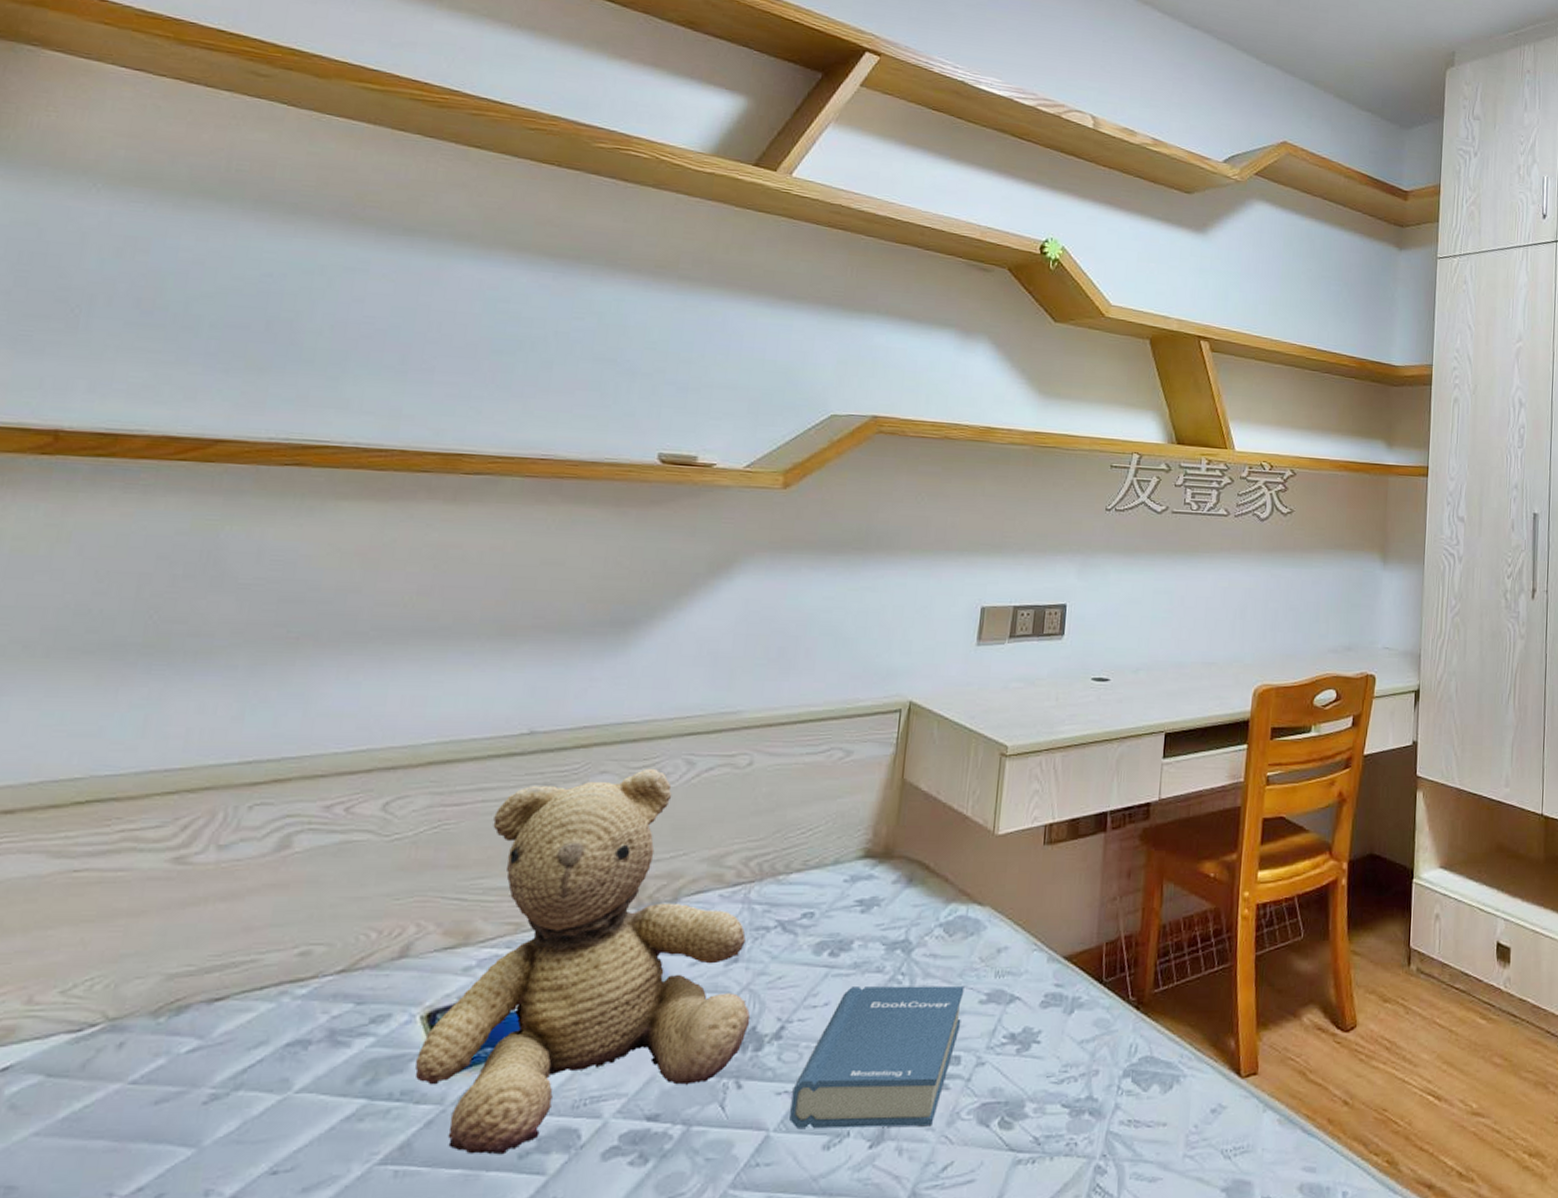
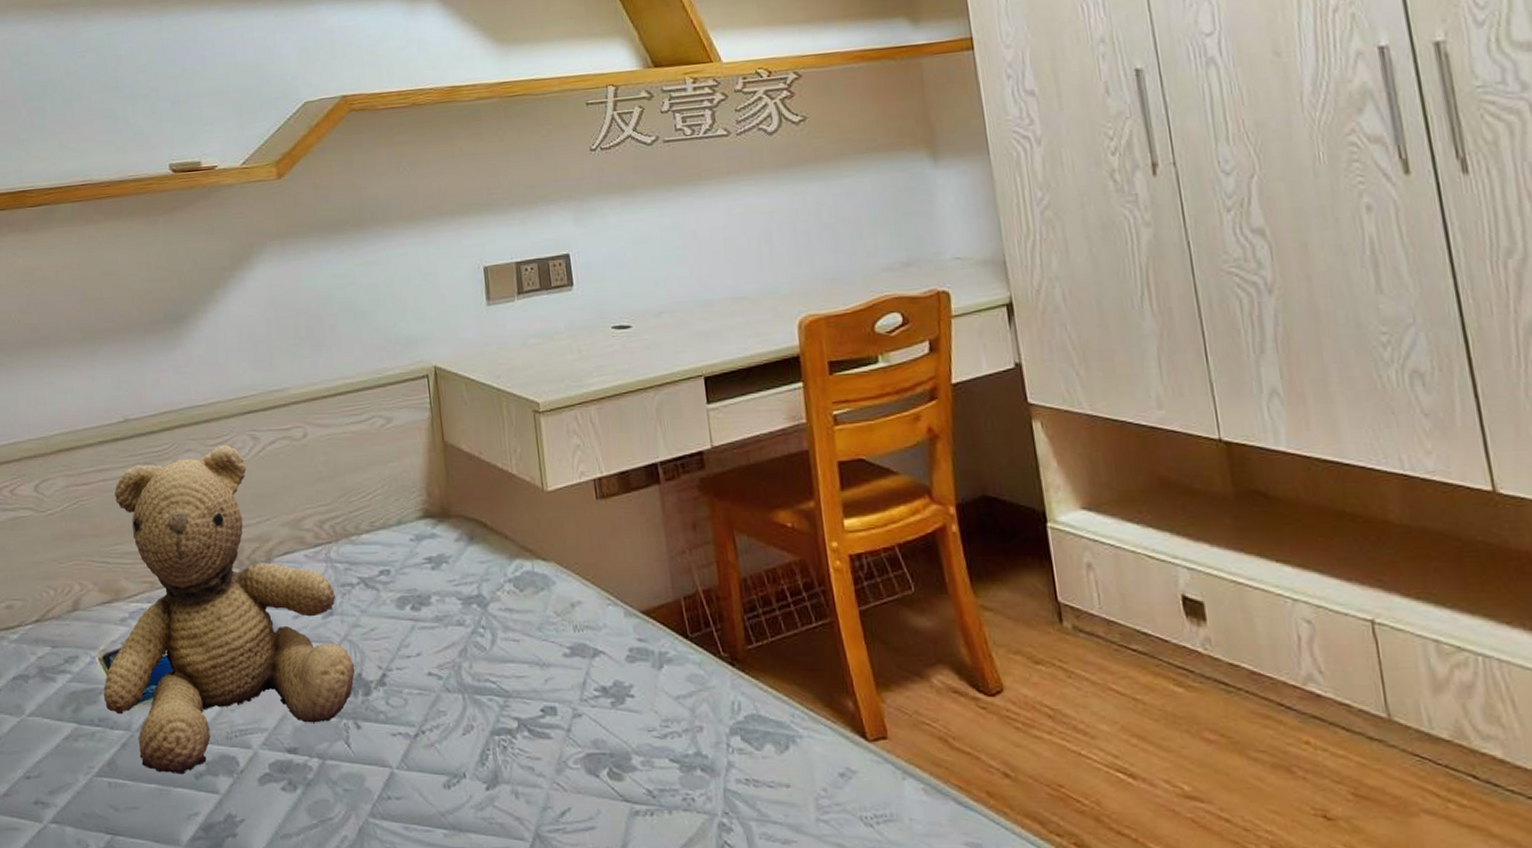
hardback book: present [789,985,964,1129] -> none [405,639,550,772]

